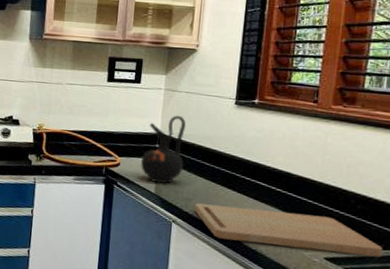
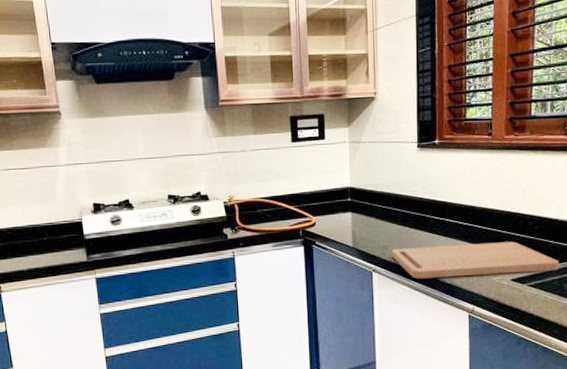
ceramic jug: present [141,115,186,184] -> none [336,166,377,236]

